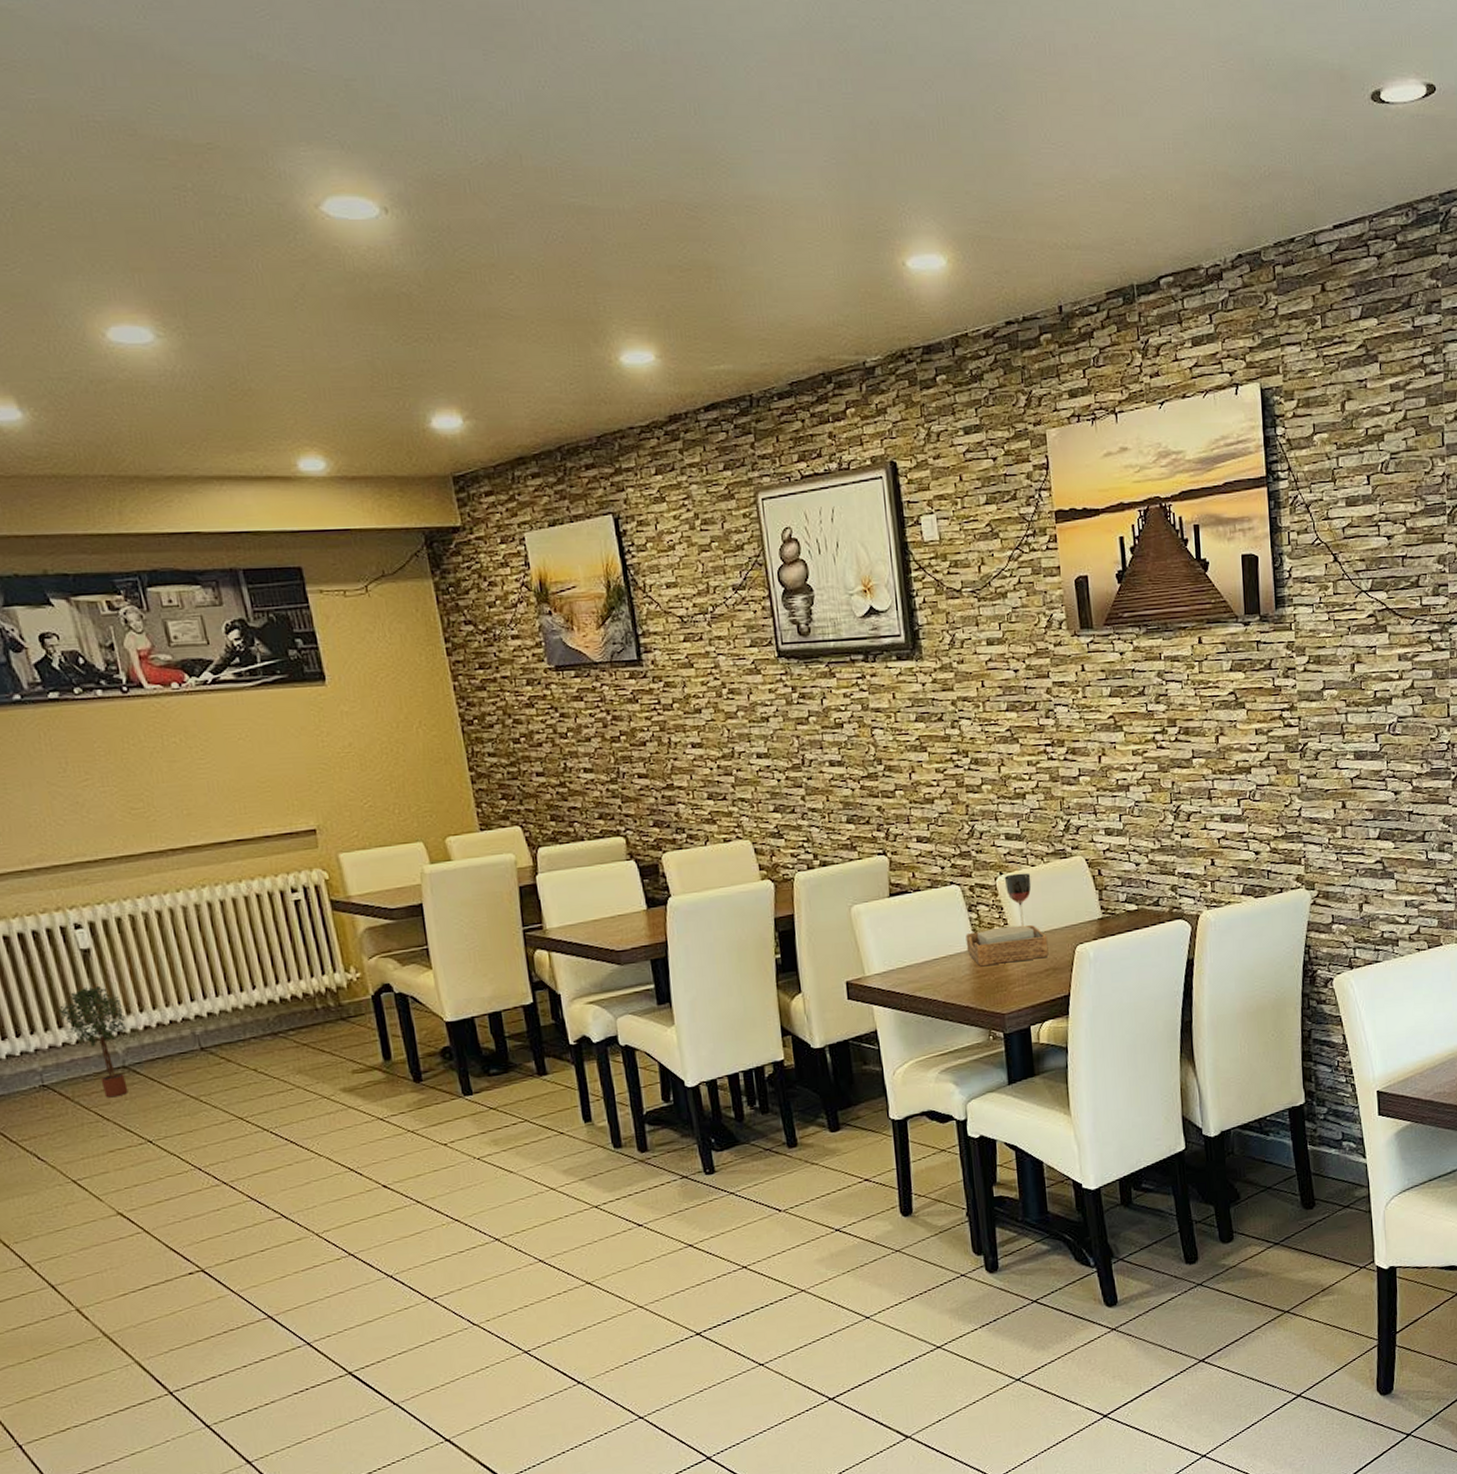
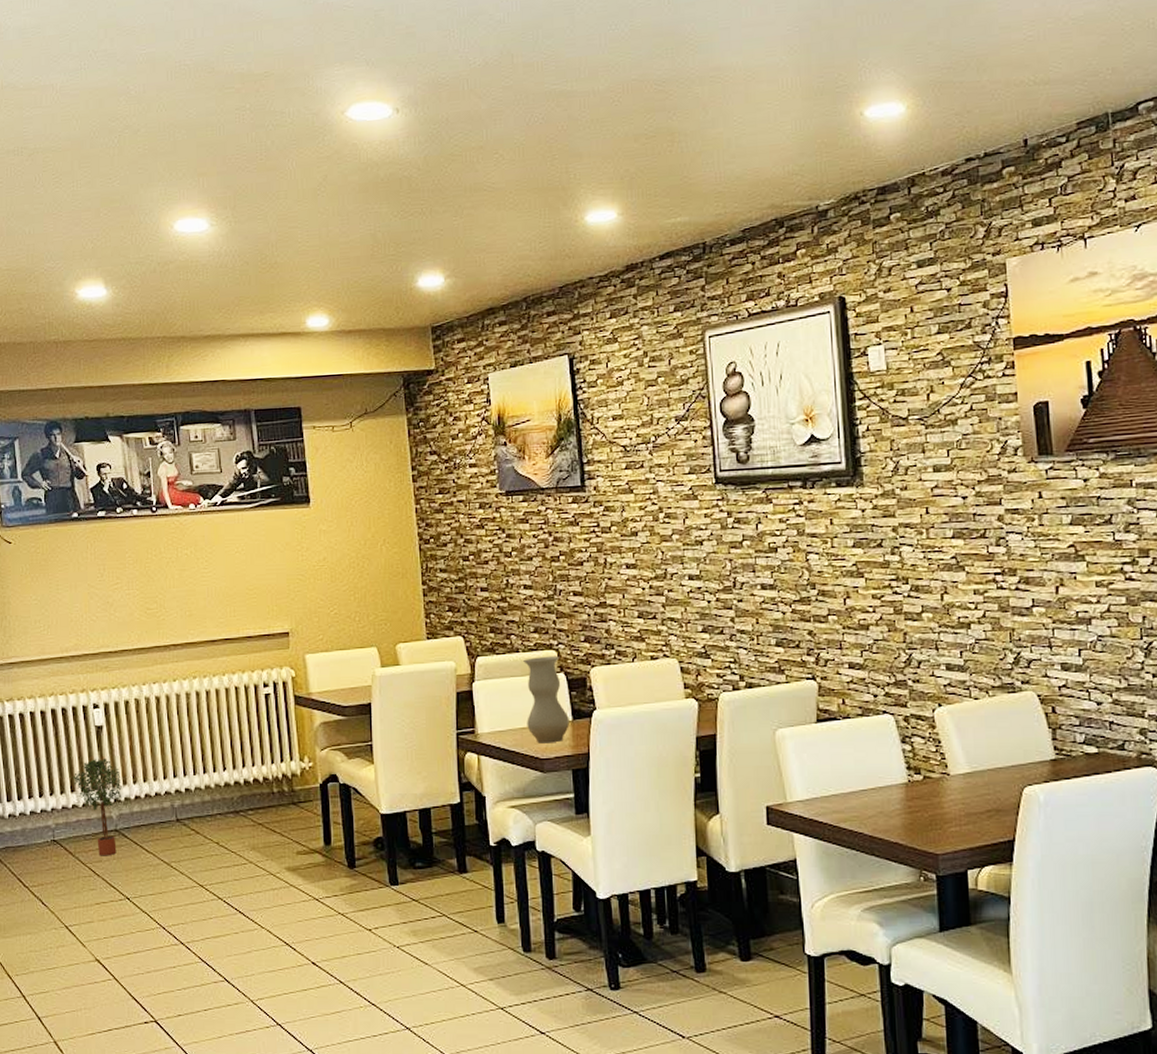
vase: none [589,842,644,935] -> present [523,655,569,743]
napkin holder: present [965,924,1049,967] -> none [897,761,991,802]
wineglass: present [1004,873,1032,926] -> none [943,706,974,762]

